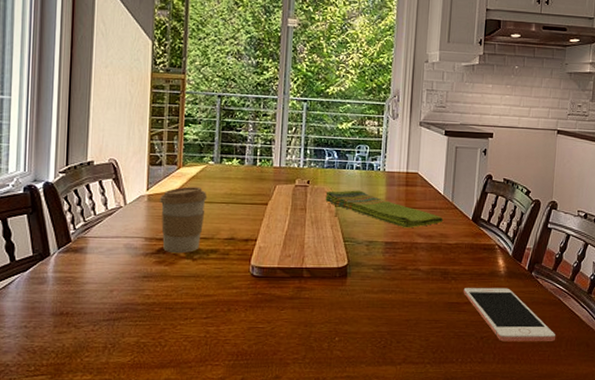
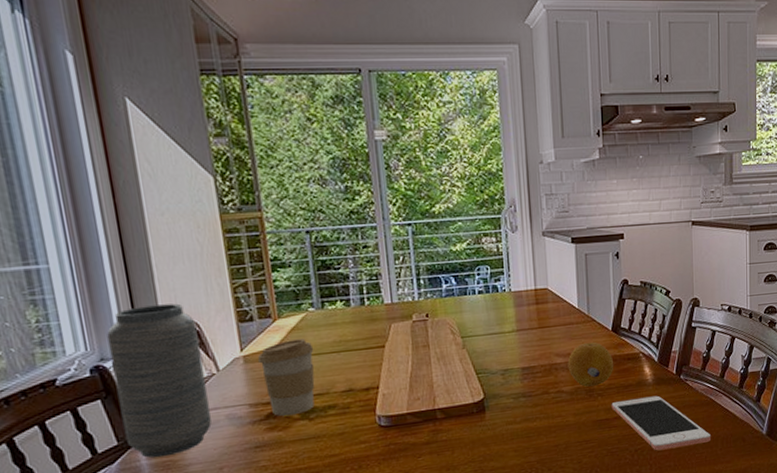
vase: none [40,140,115,273] -> present [107,303,212,458]
dish towel: present [325,190,444,228] -> none [449,316,582,350]
fruit: none [427,227,471,270] -> present [567,341,614,387]

